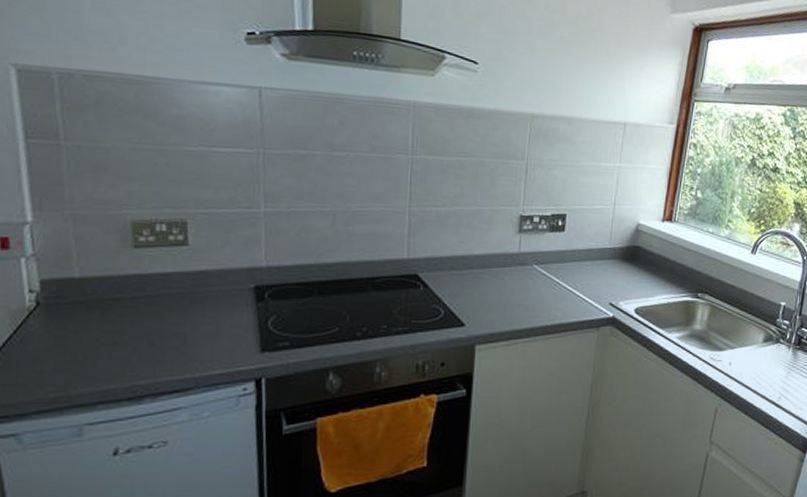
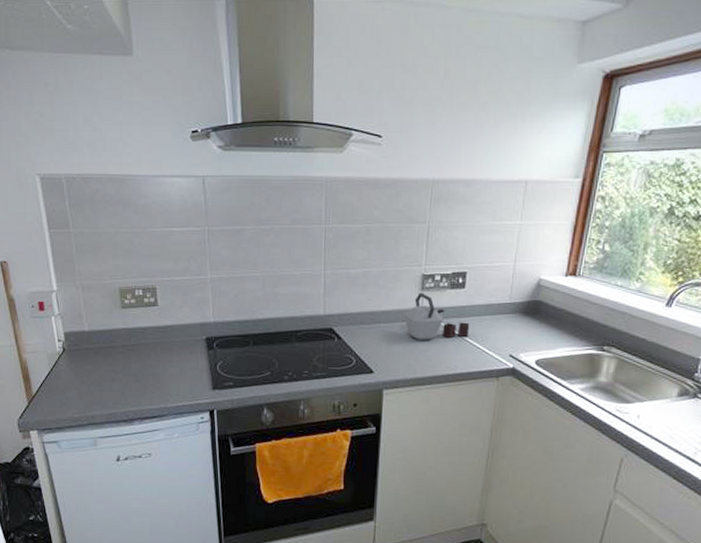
kettle: none [500,235,569,288] -> present [404,292,470,340]

